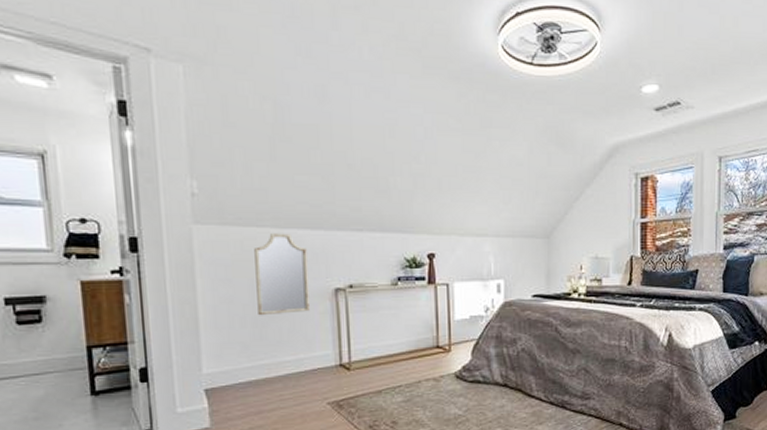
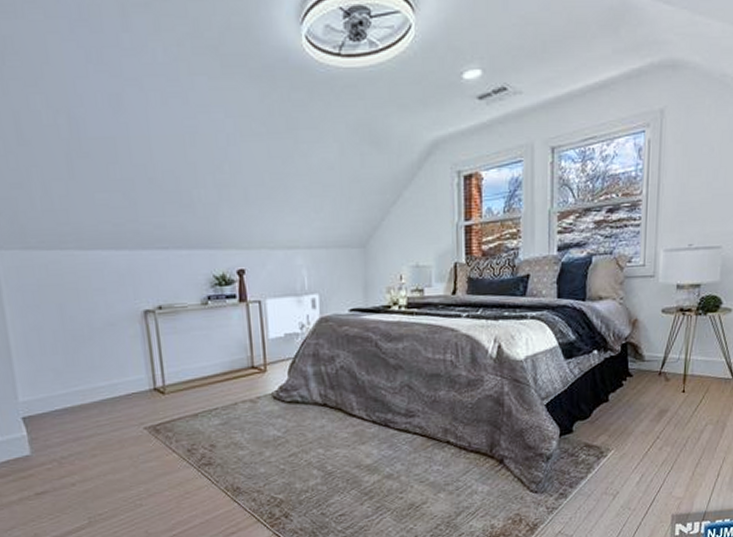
home mirror: present [254,233,310,316] -> none [59,255,120,342]

